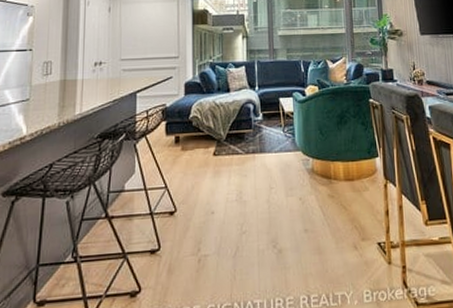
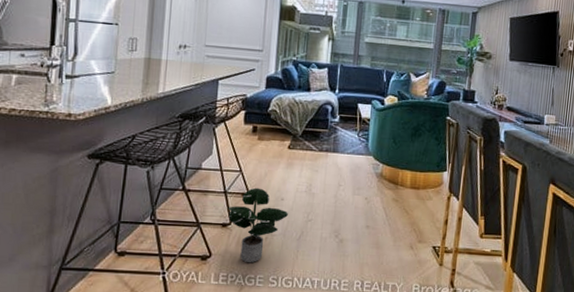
potted plant: none [155,203,220,293] -> present [227,187,288,263]

